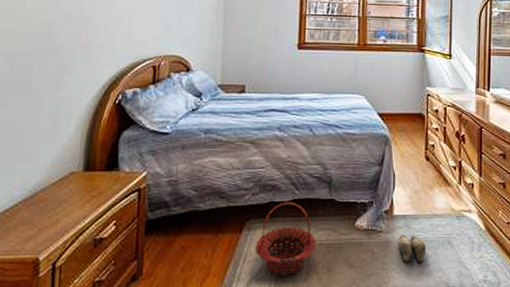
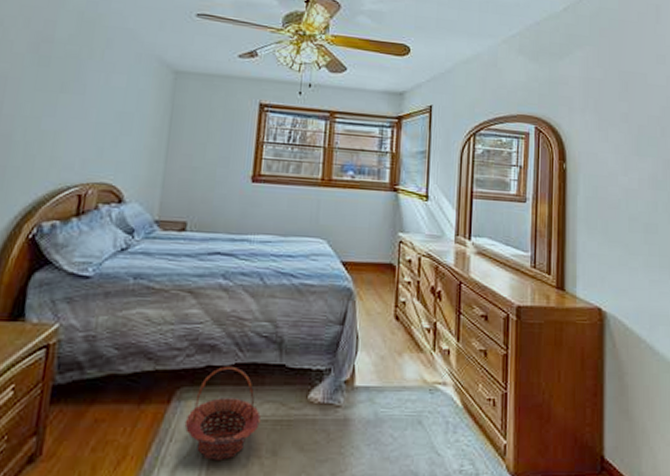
slippers: present [398,234,426,263] -> none [358,411,392,447]

